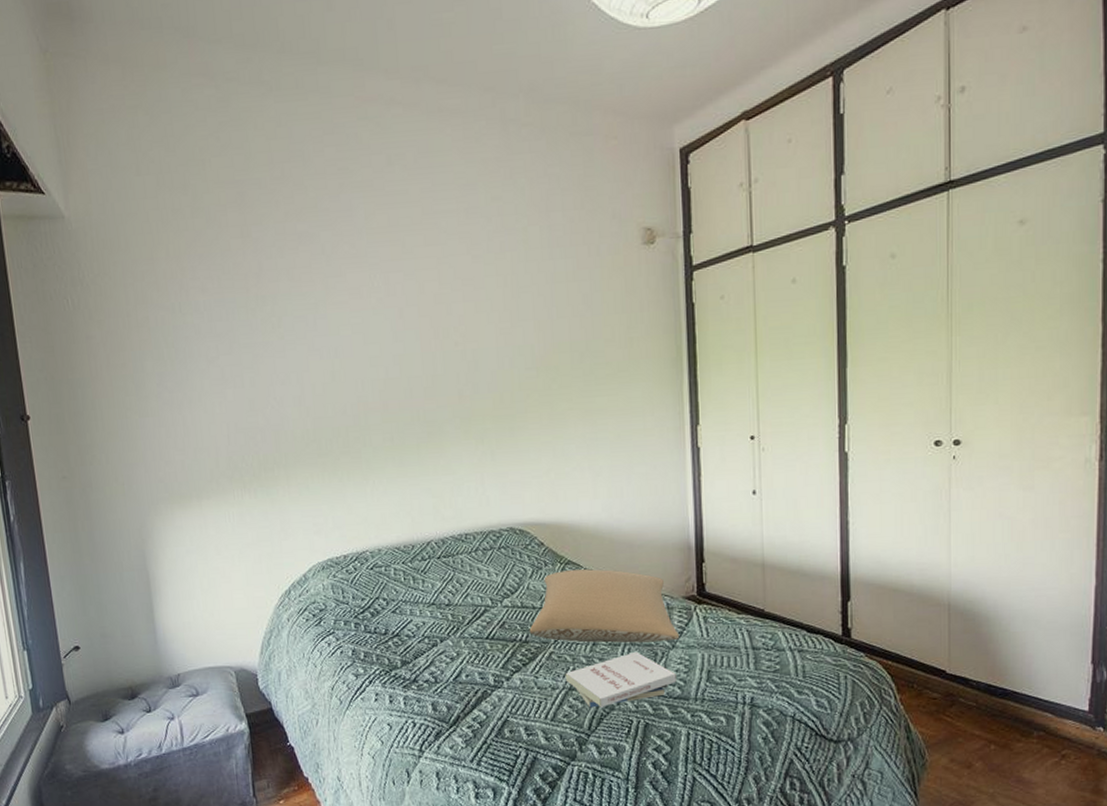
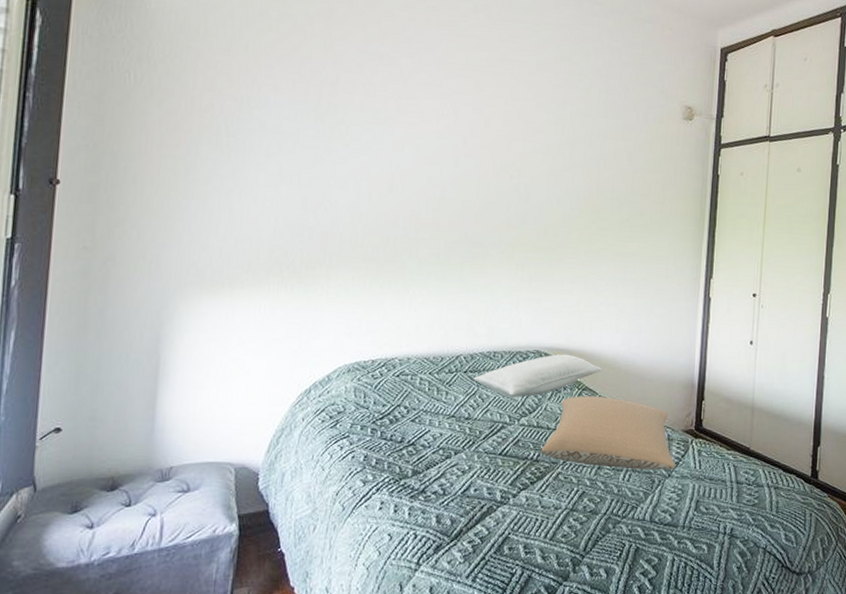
pillow: none [448,528,585,579] -> present [473,354,603,397]
books: present [565,652,677,708] -> none [568,478,669,530]

